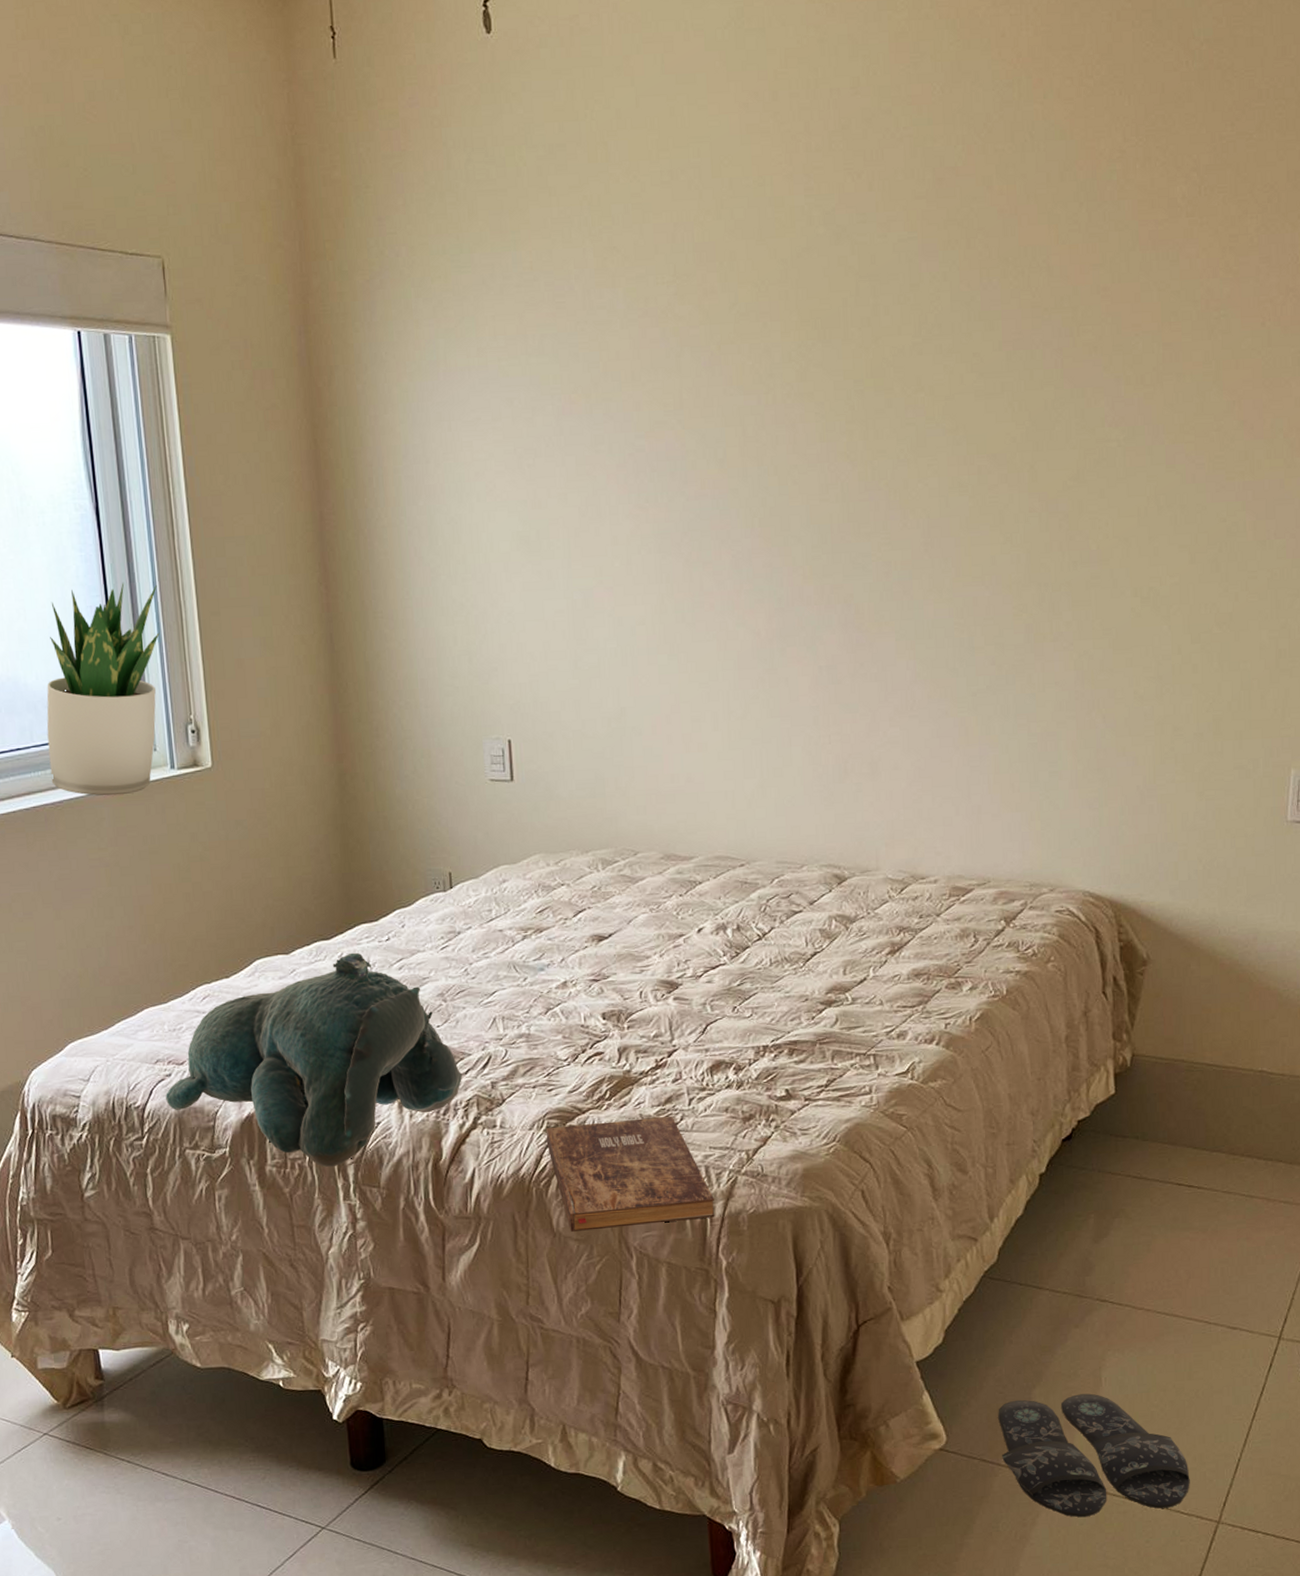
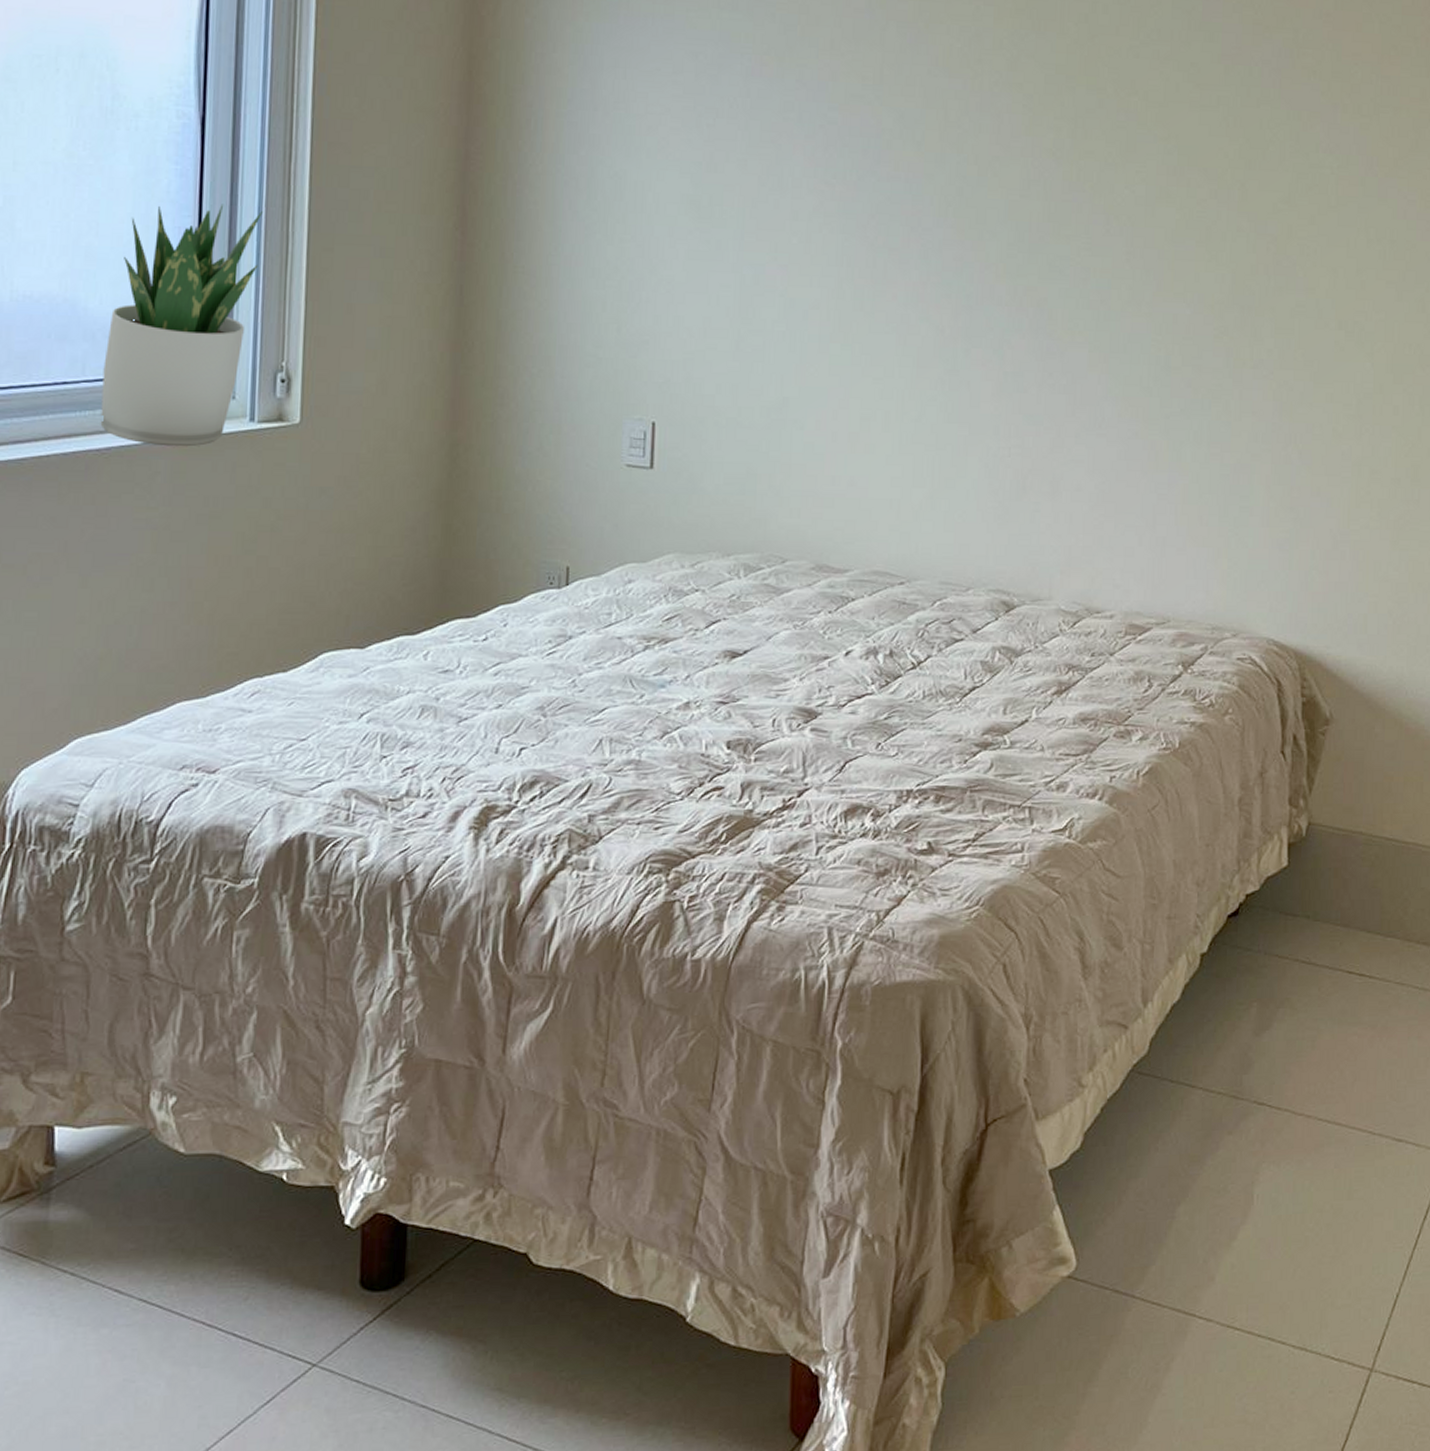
teddy bear: present [166,952,462,1168] -> none [187,652,555,908]
bible: present [546,1116,715,1232] -> none [646,867,835,999]
slippers: present [998,1393,1190,1518] -> none [1136,1213,1343,1363]

